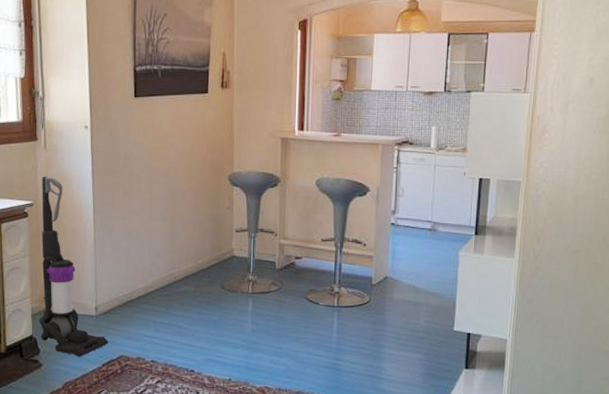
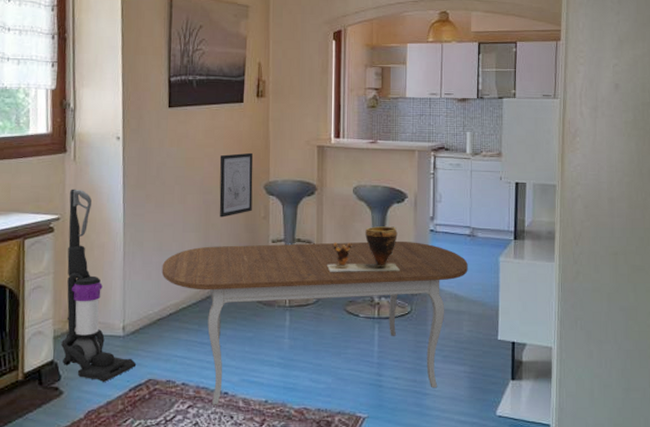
dining table: none [130,233,428,381] -> present [161,240,468,405]
wall art: none [184,143,218,207] -> present [219,152,253,218]
clay pot: none [289,218,360,263] -> present [327,226,400,272]

